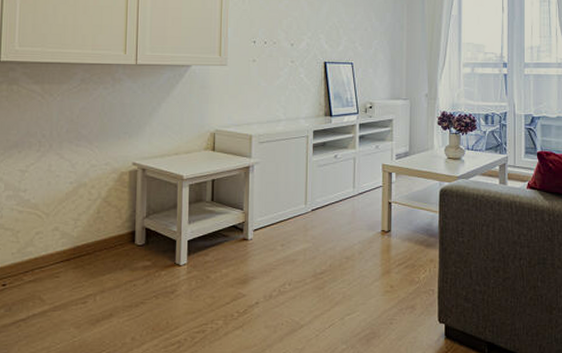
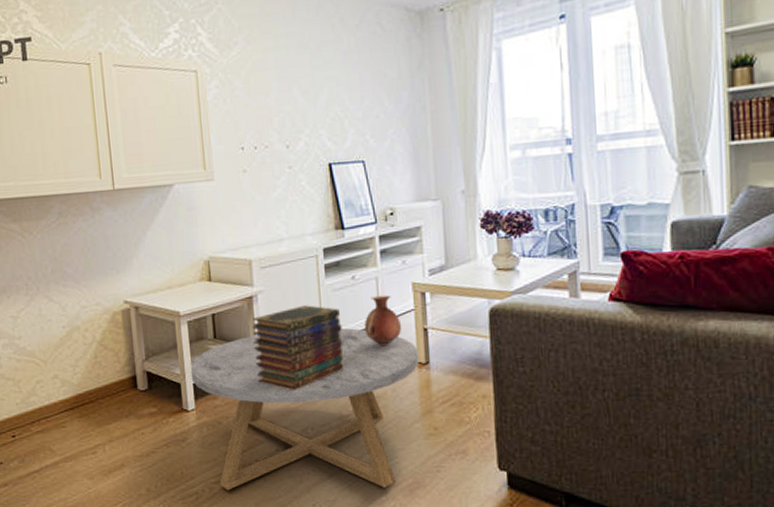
coffee table: none [186,199,383,340] -> present [190,328,420,491]
book stack: none [246,177,323,250] -> present [252,305,344,390]
vase: none [341,172,372,216] -> present [364,295,402,347]

